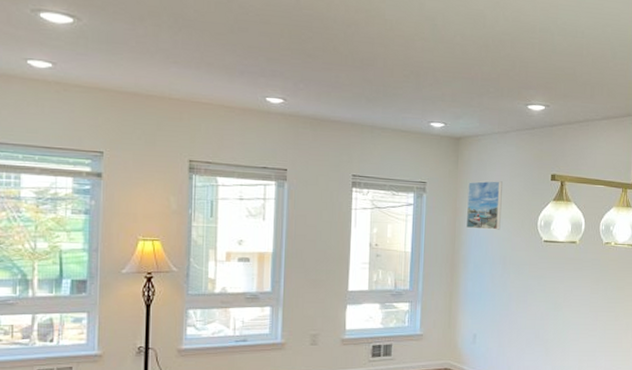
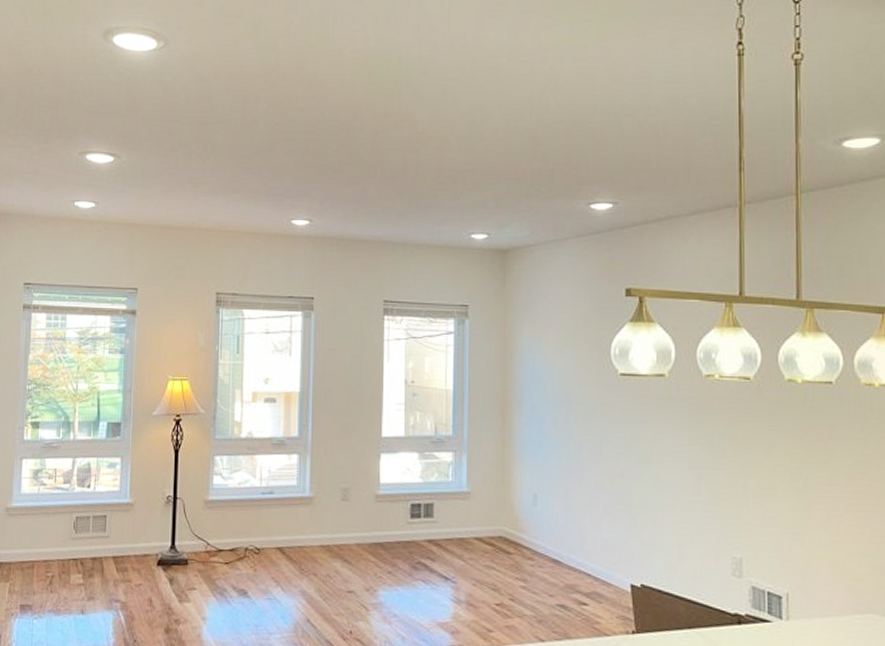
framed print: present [467,181,503,230] -> none [519,300,562,361]

